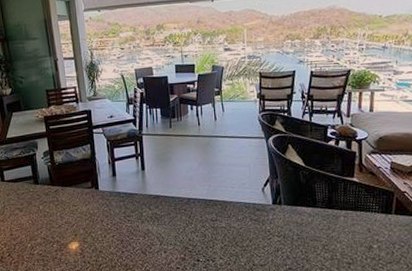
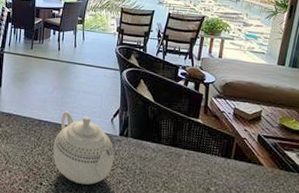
teapot: none [205,186,270,256] -> present [53,111,115,185]

